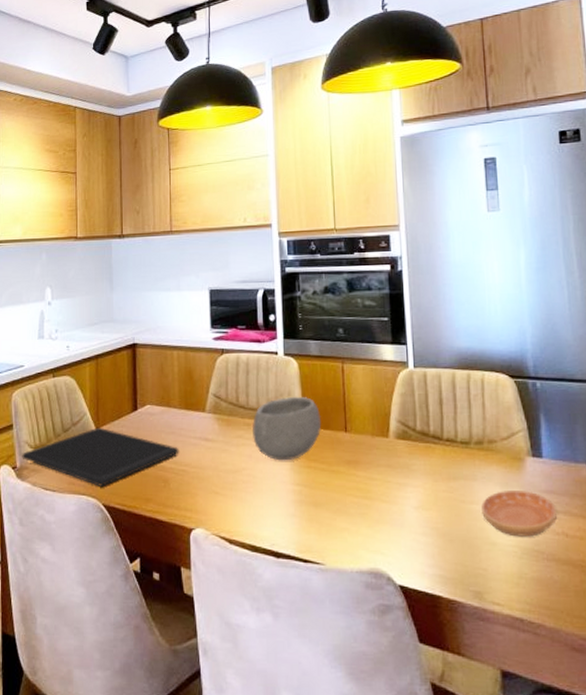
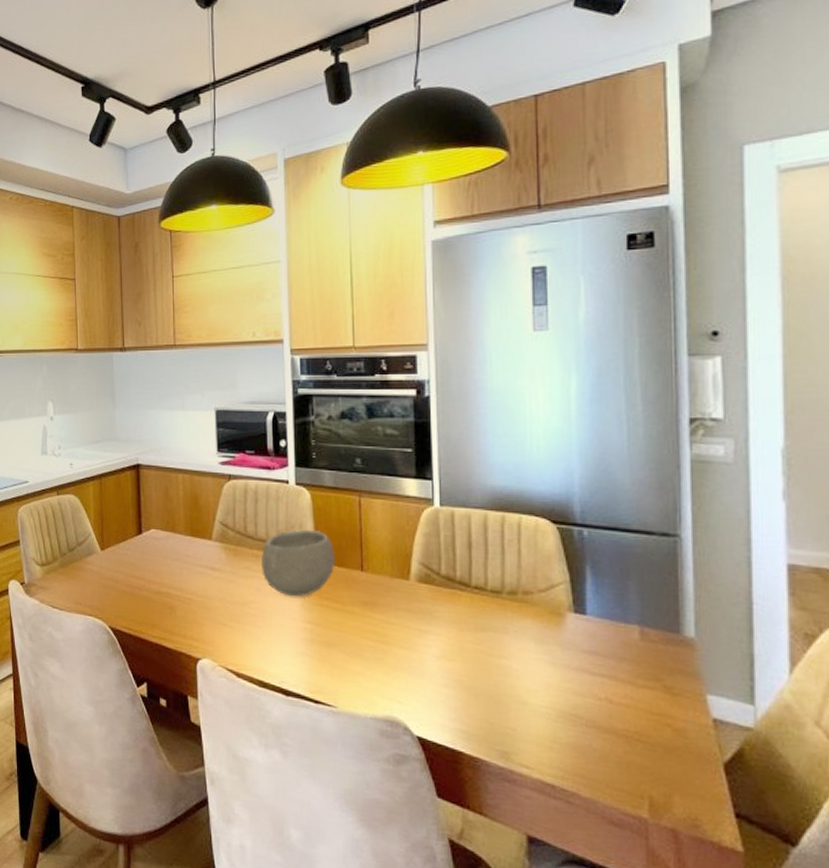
cutting board: present [22,427,179,486] -> none [29,548,185,609]
saucer: present [481,491,558,537] -> none [512,647,601,700]

